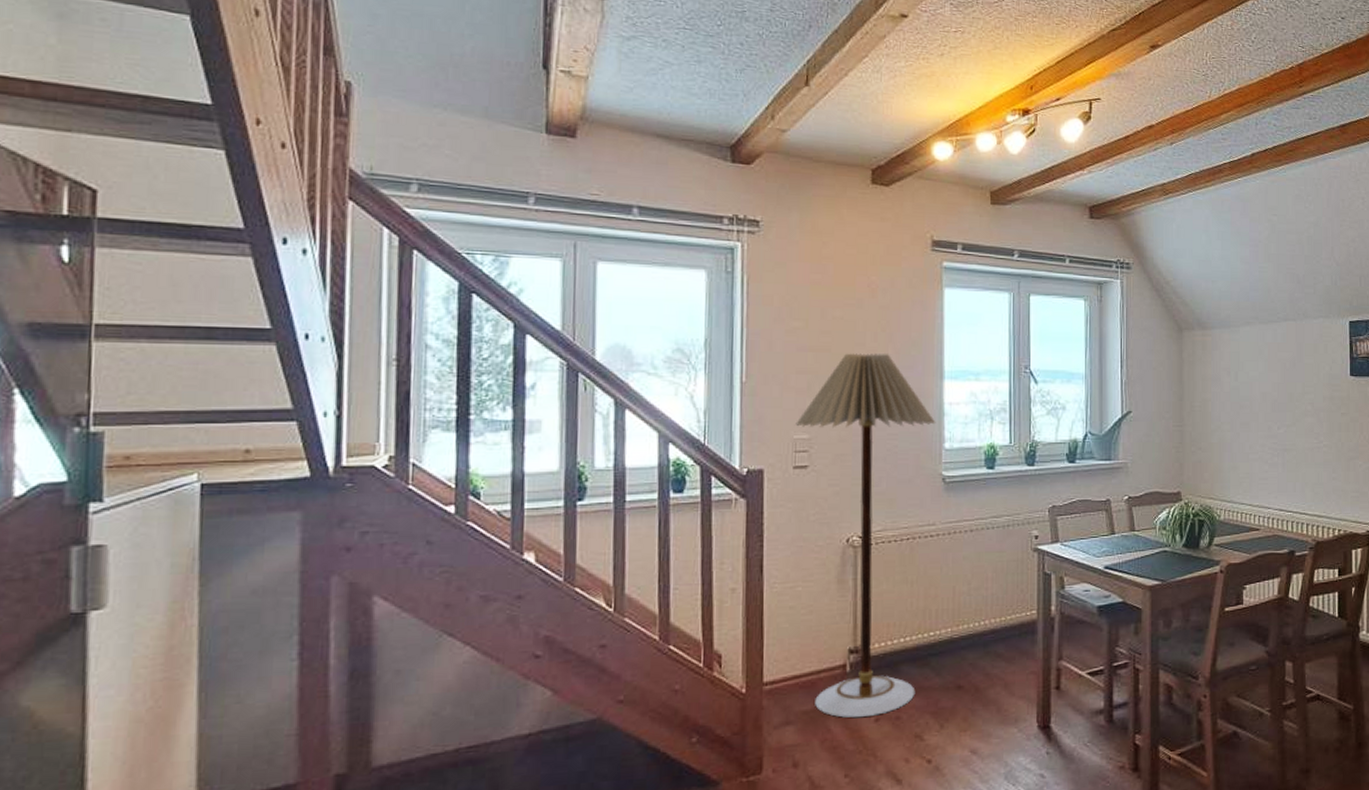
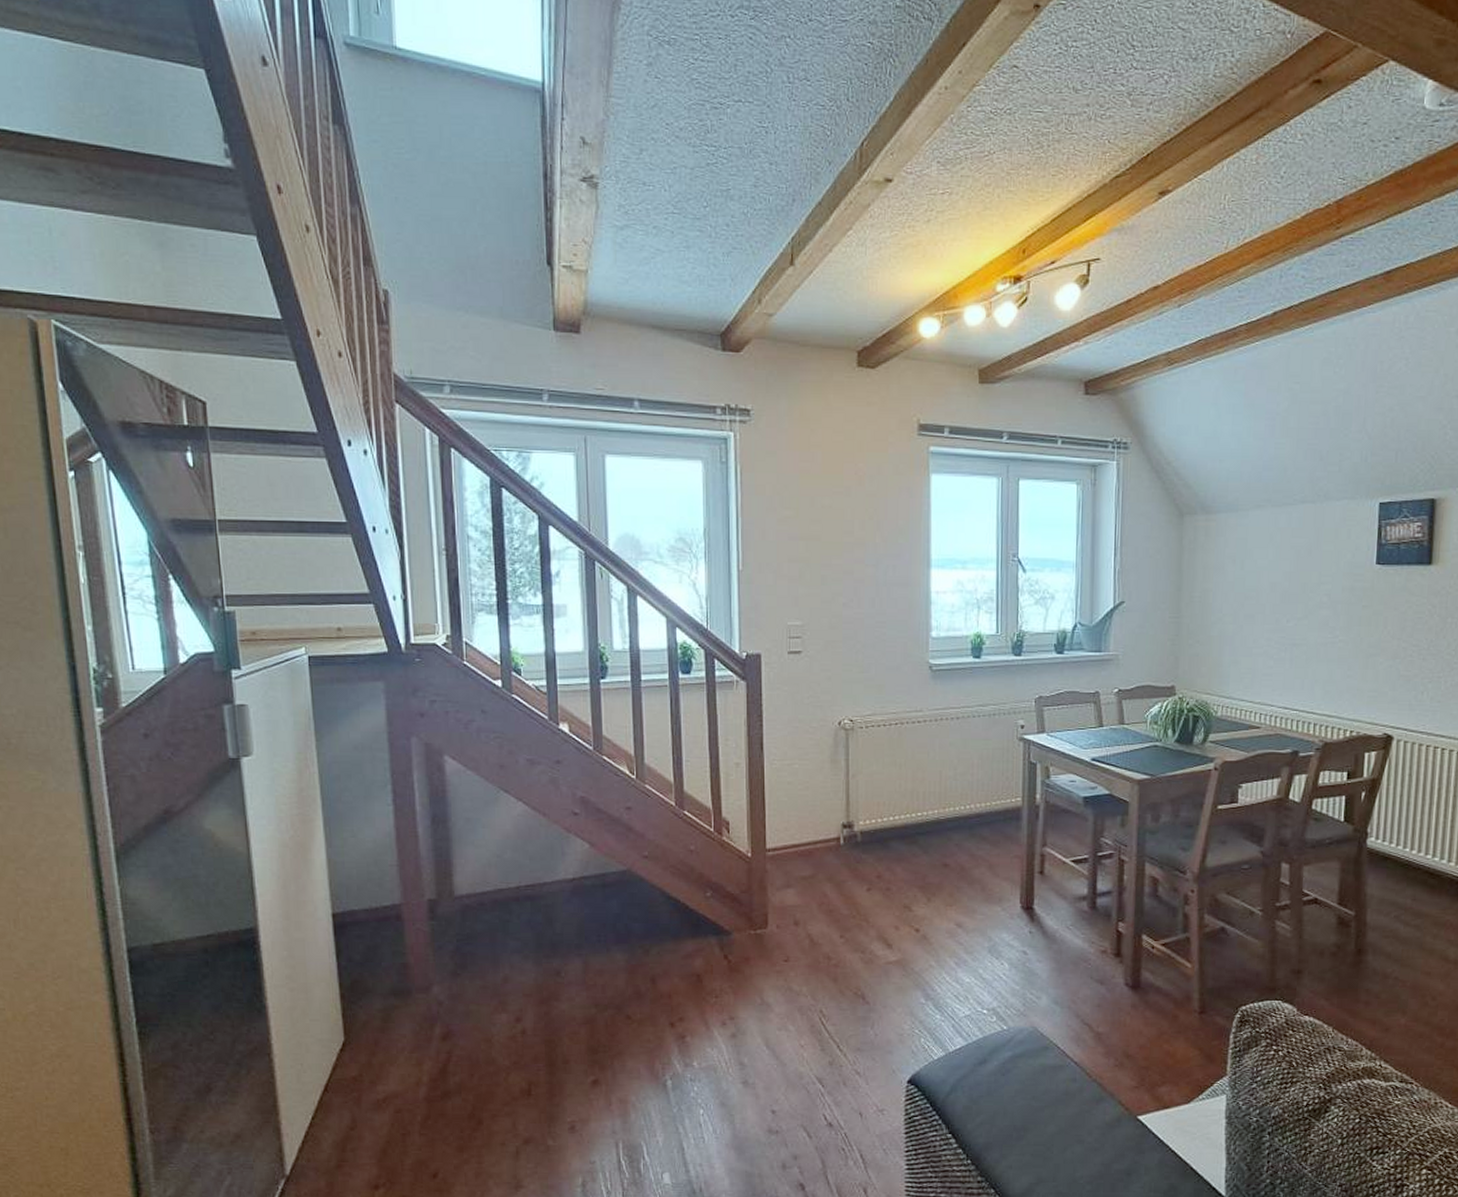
floor lamp: present [795,353,936,718] -> none [789,542,923,887]

